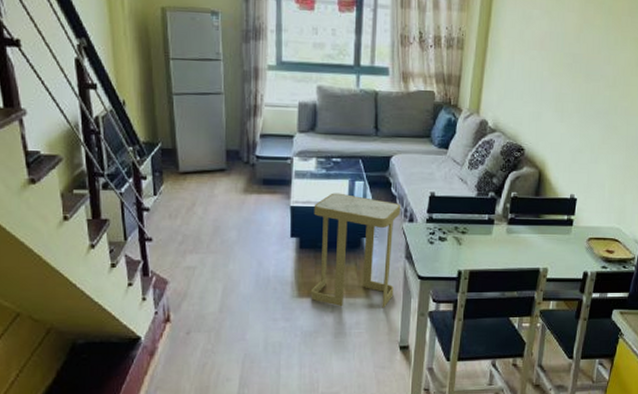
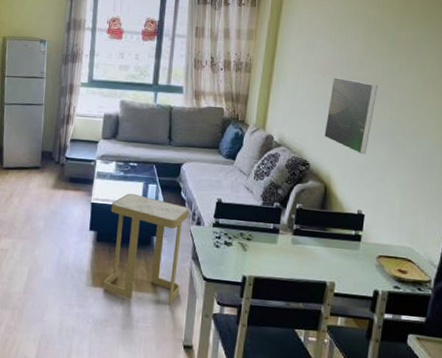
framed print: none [539,53,593,137] -> present [324,76,378,155]

